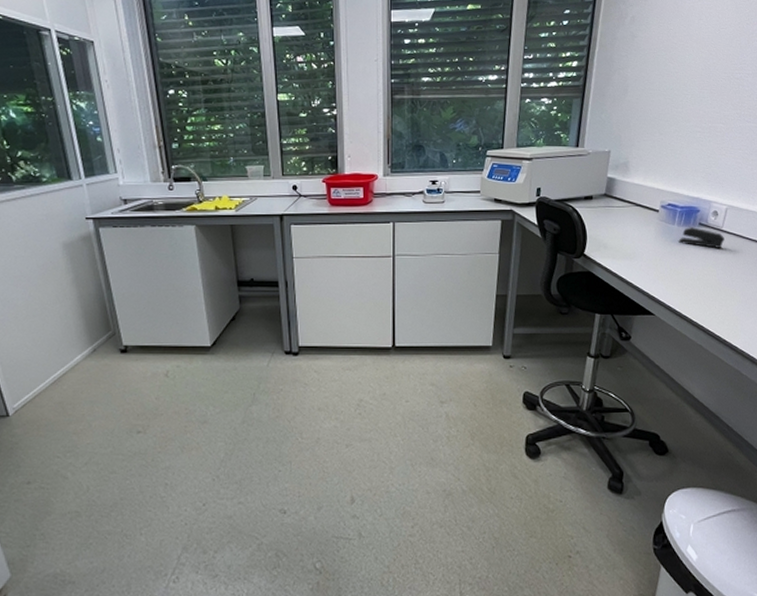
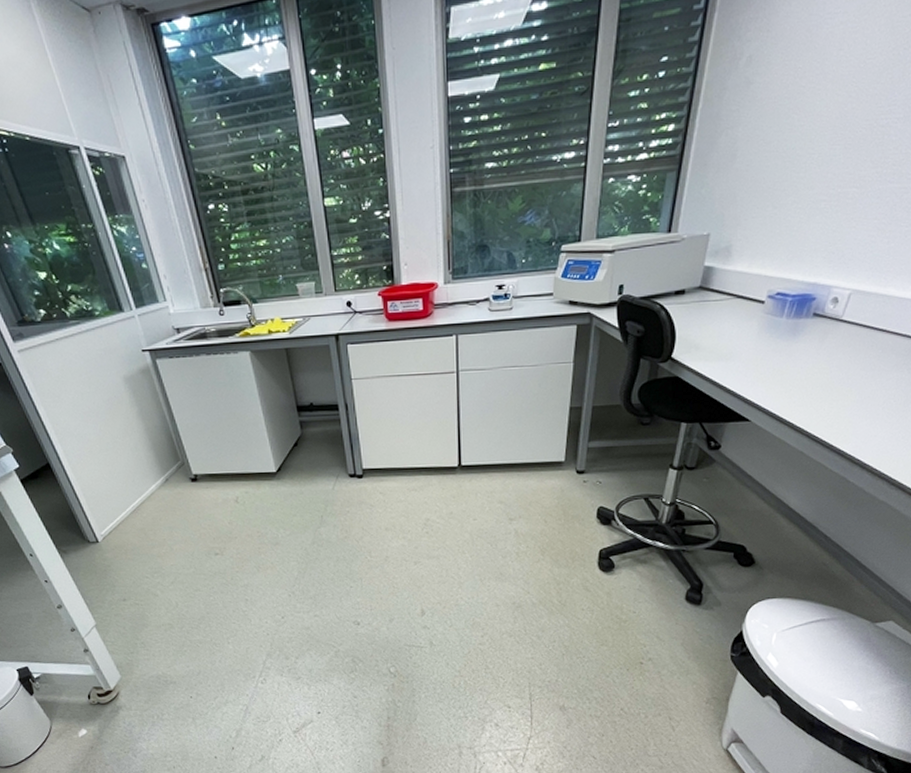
stapler: present [678,227,725,248] -> none [786,318,844,342]

